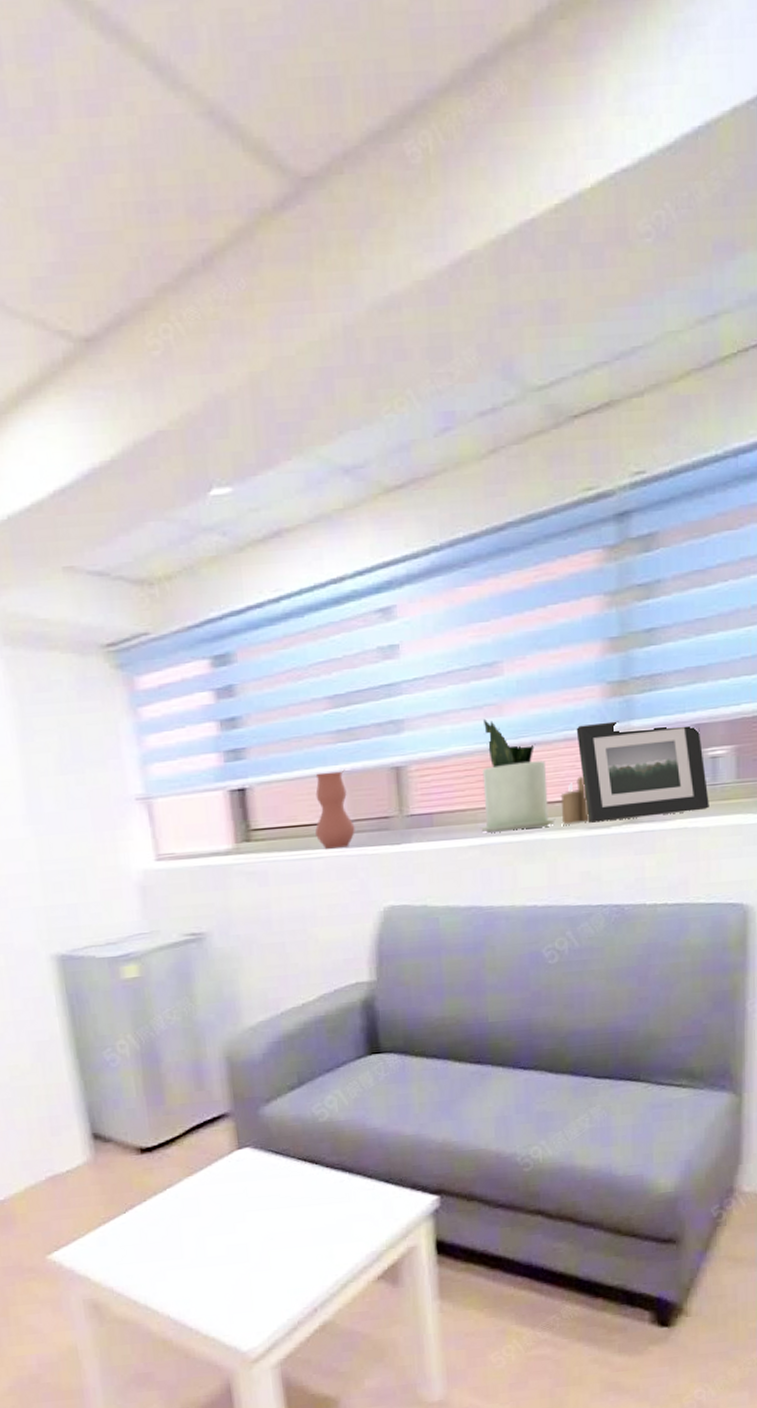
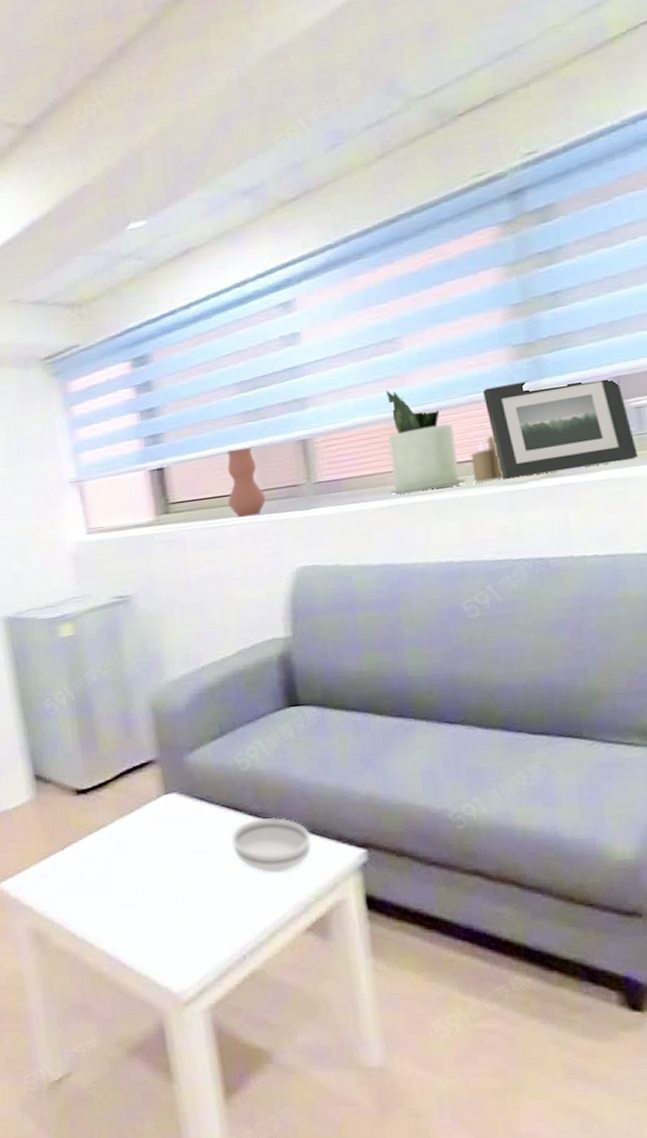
bowl: none [305,1168,387,1224] -> present [230,817,312,872]

